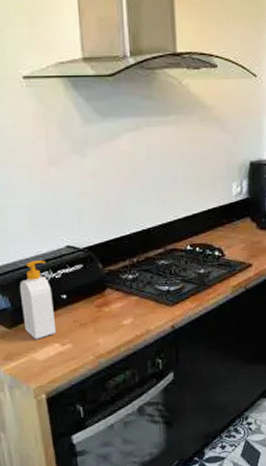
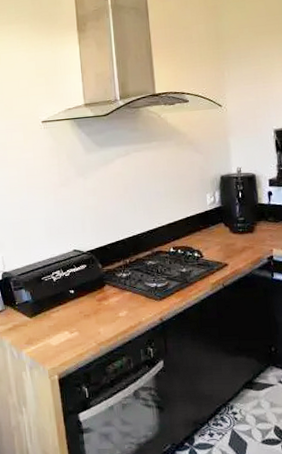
soap bottle: present [19,260,57,340] -> none [38,262,67,328]

